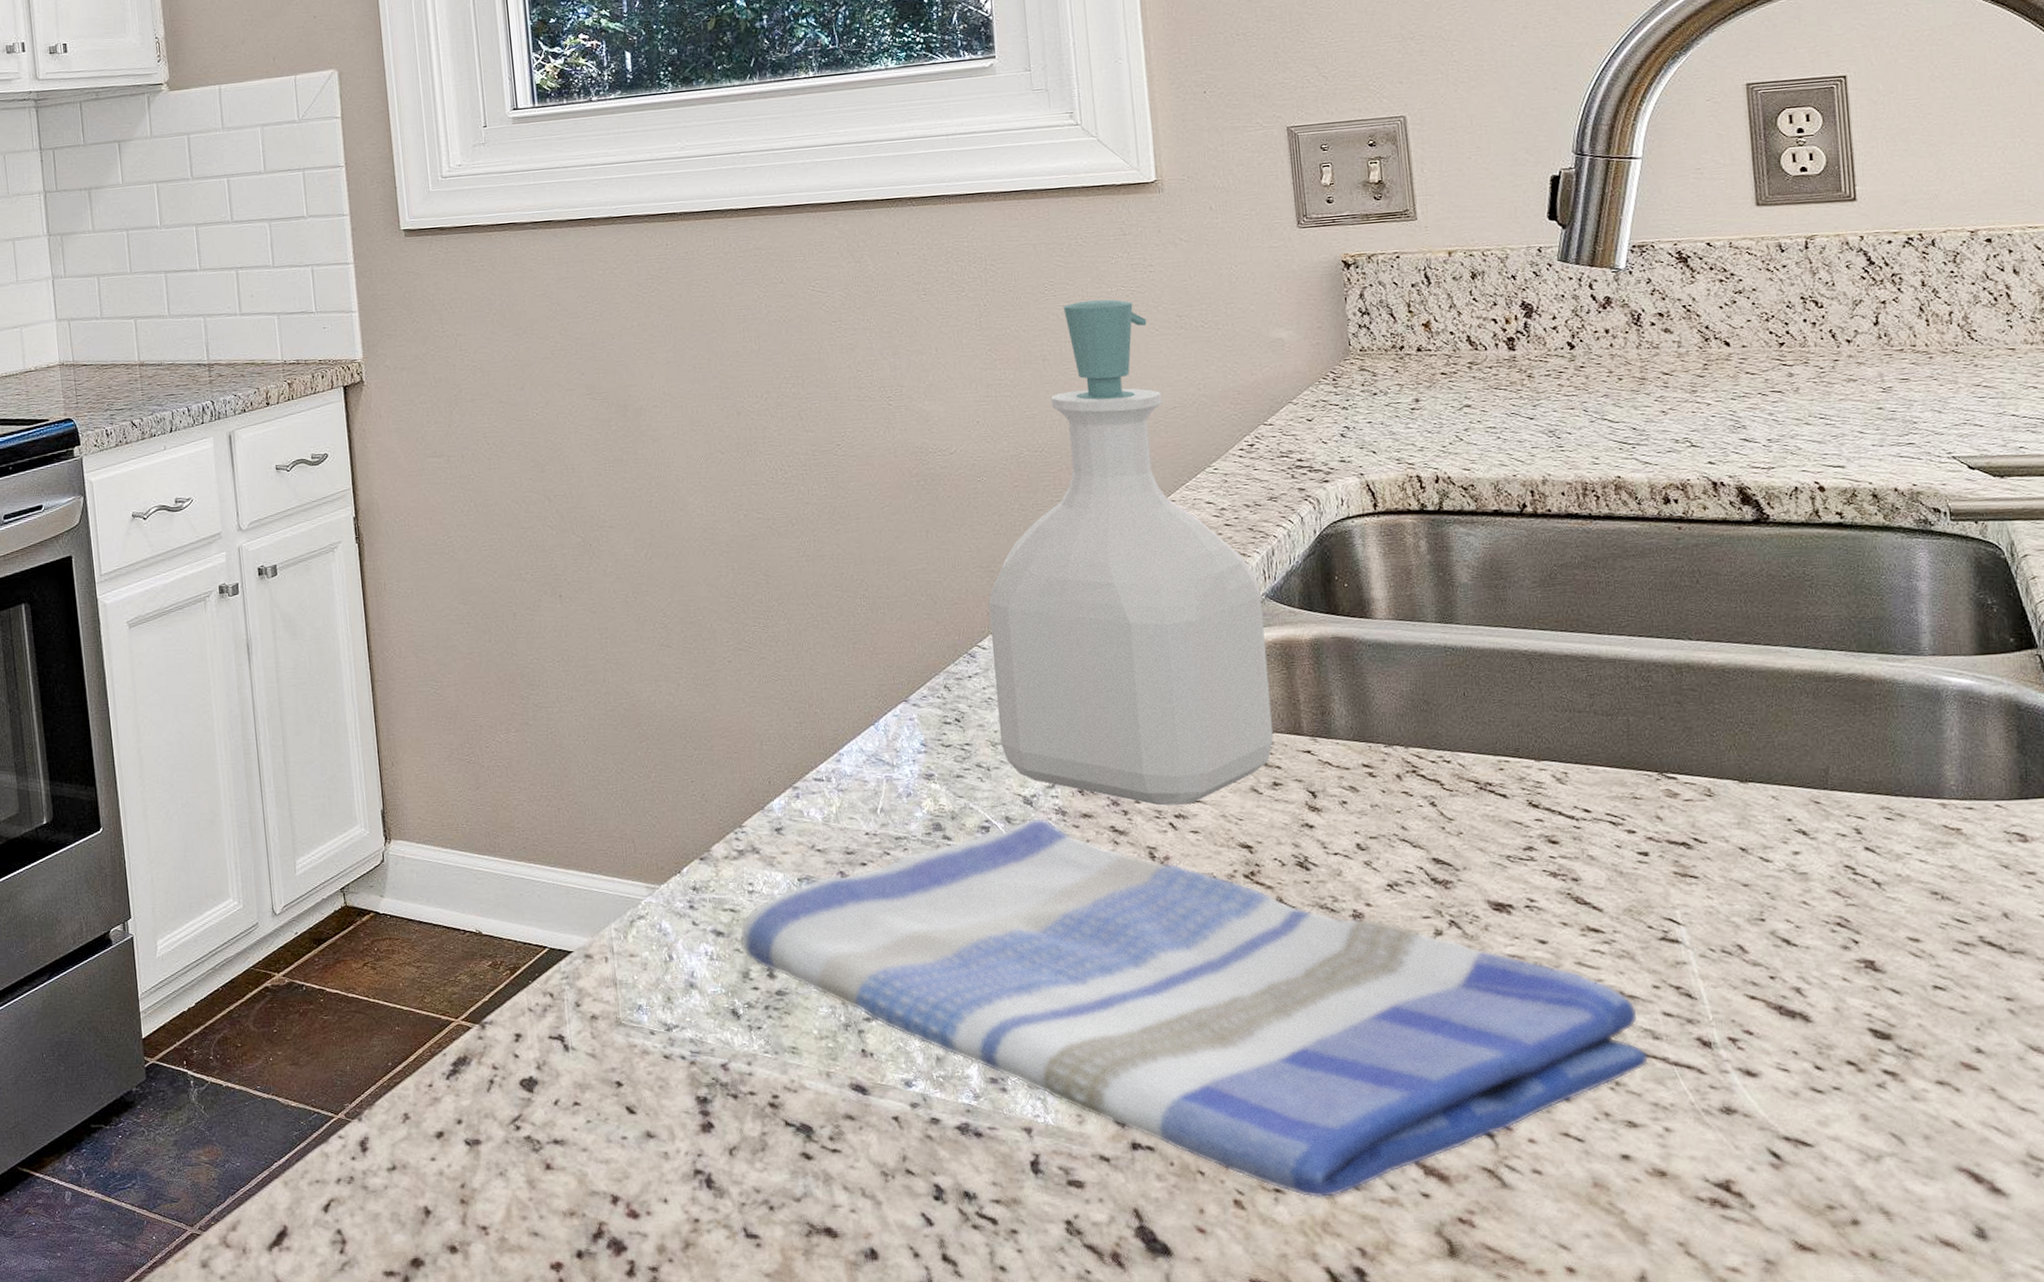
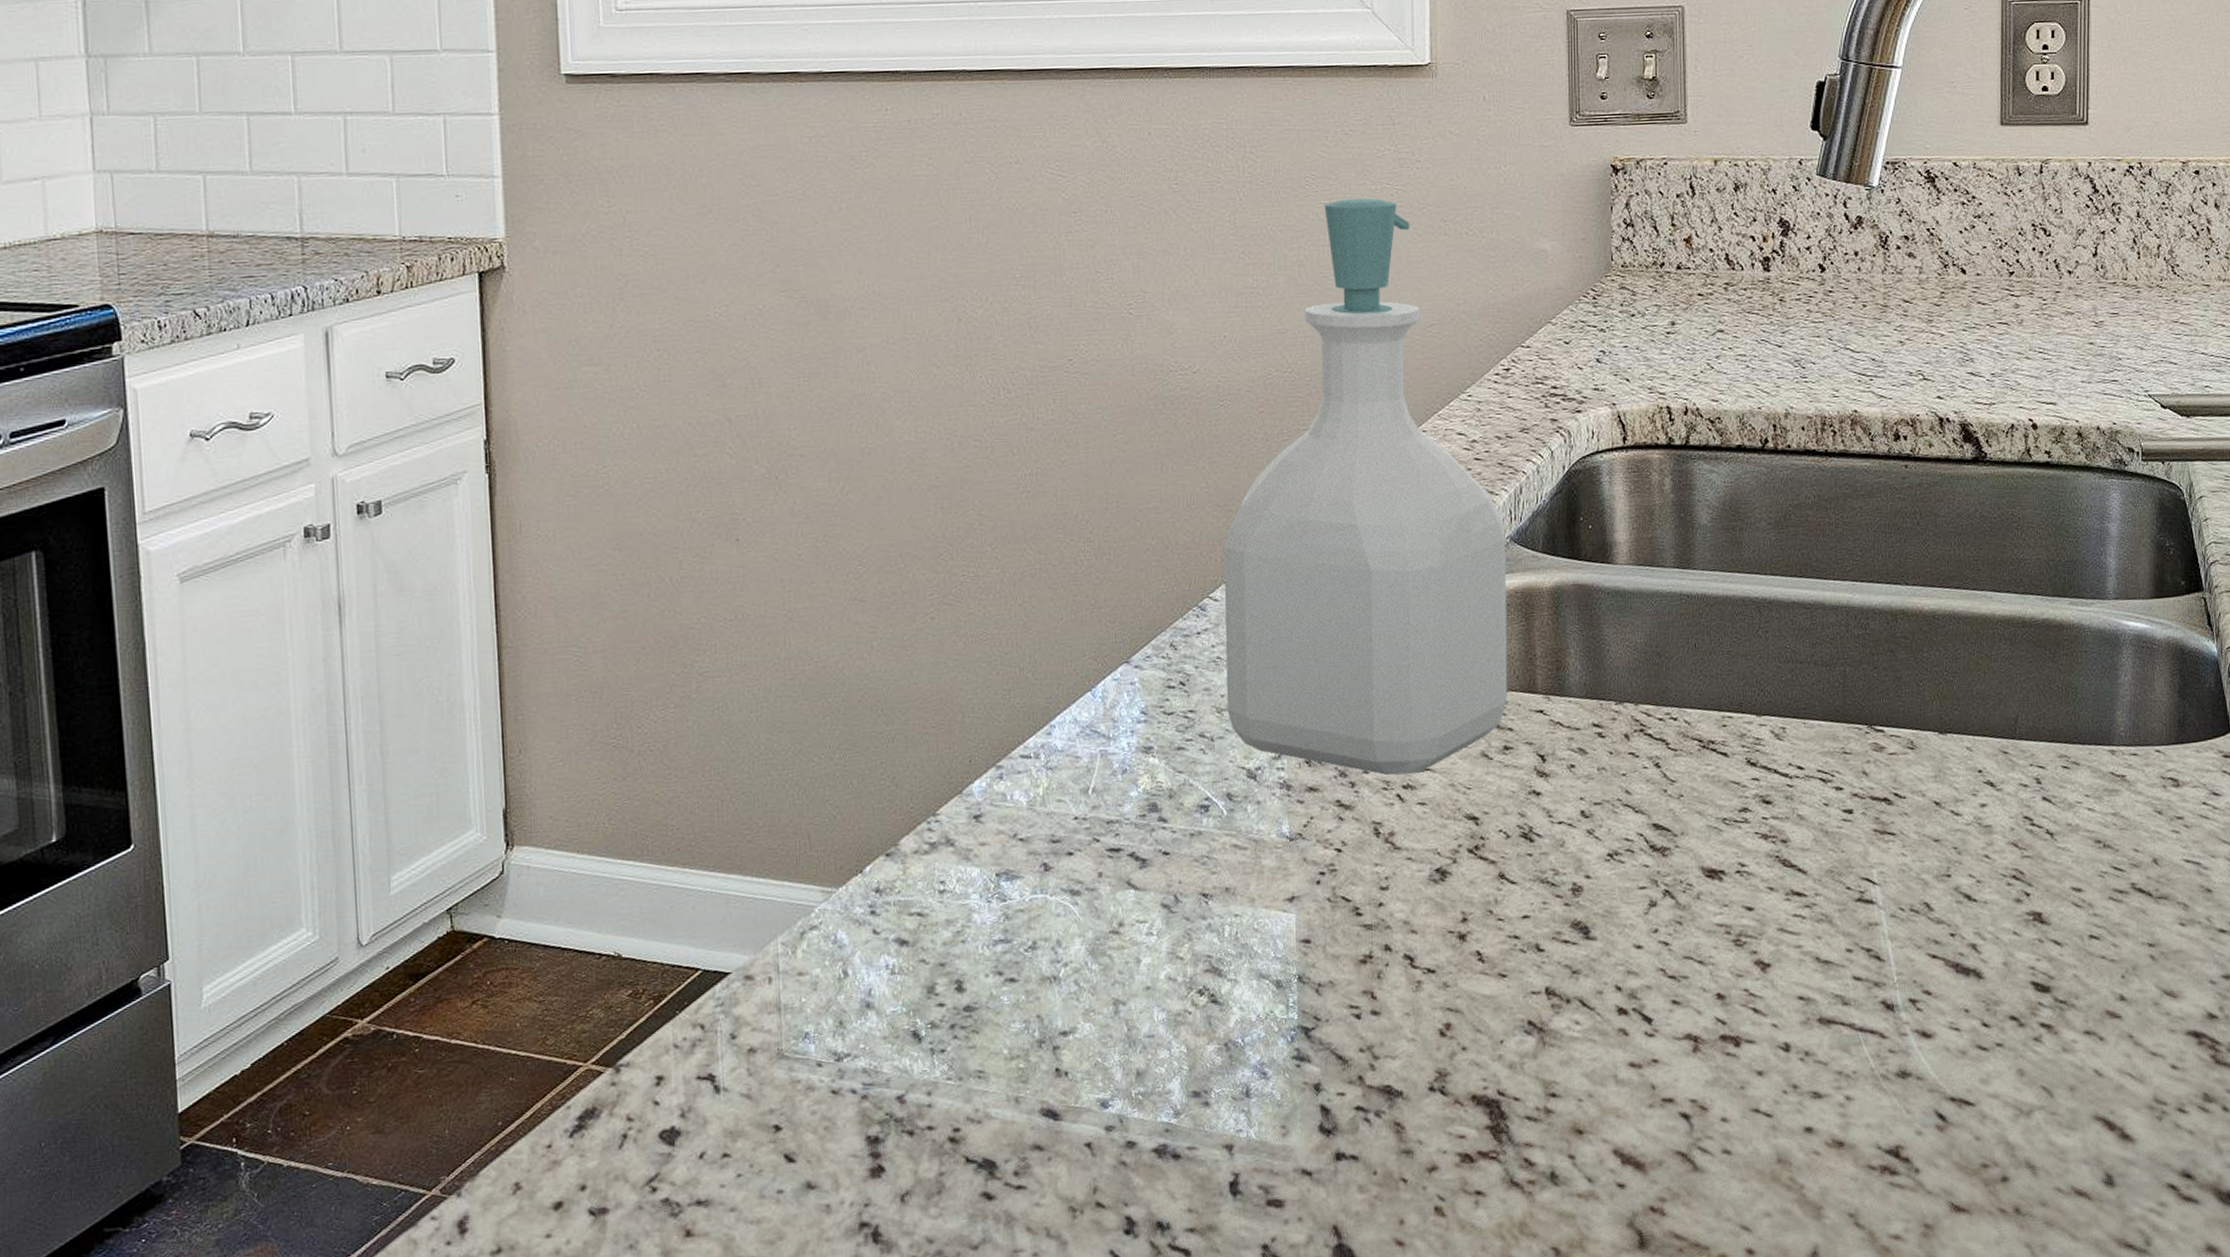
dish towel: present [739,817,1650,1199] -> none [925,793,1838,1198]

